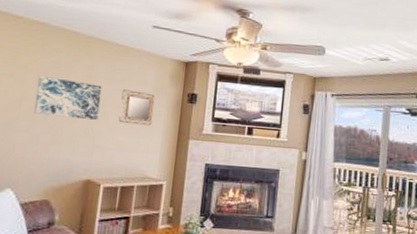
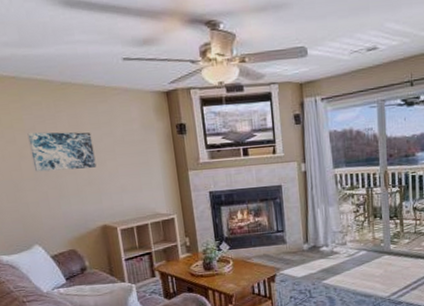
home mirror: present [118,89,155,126] -> none [111,131,149,166]

